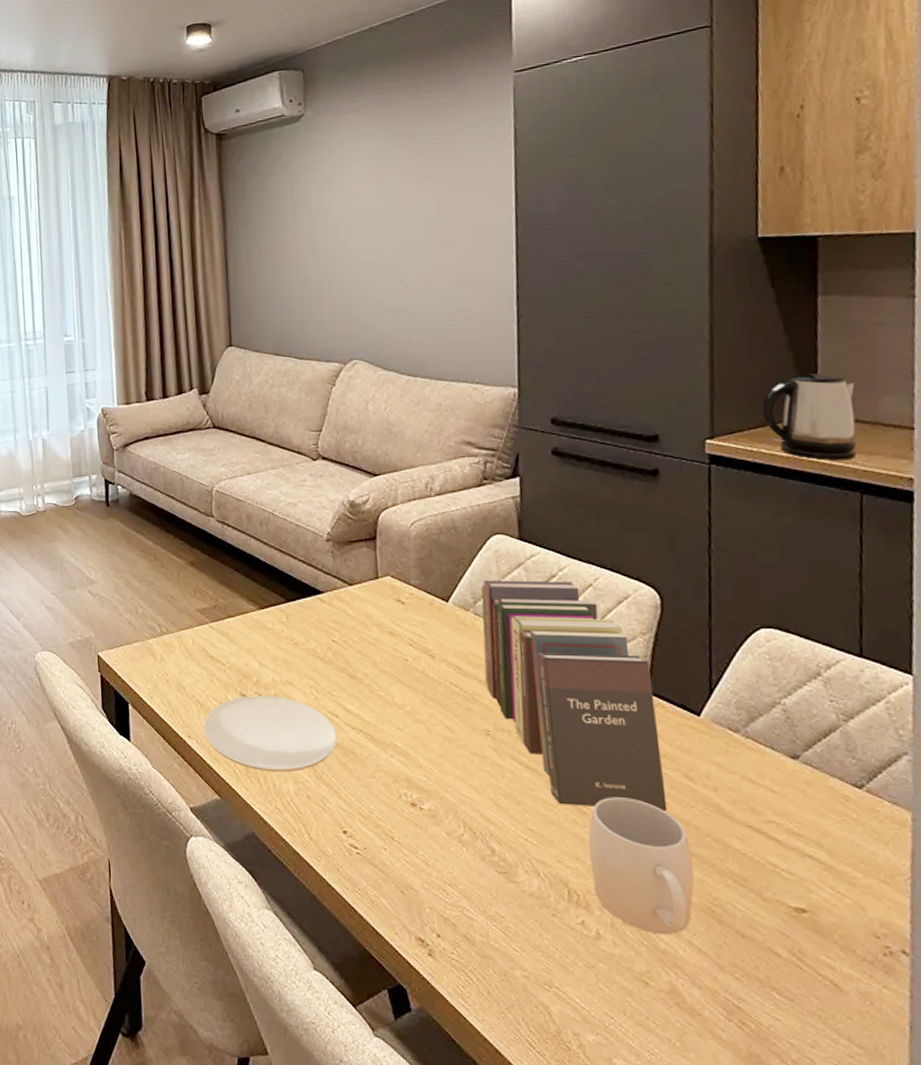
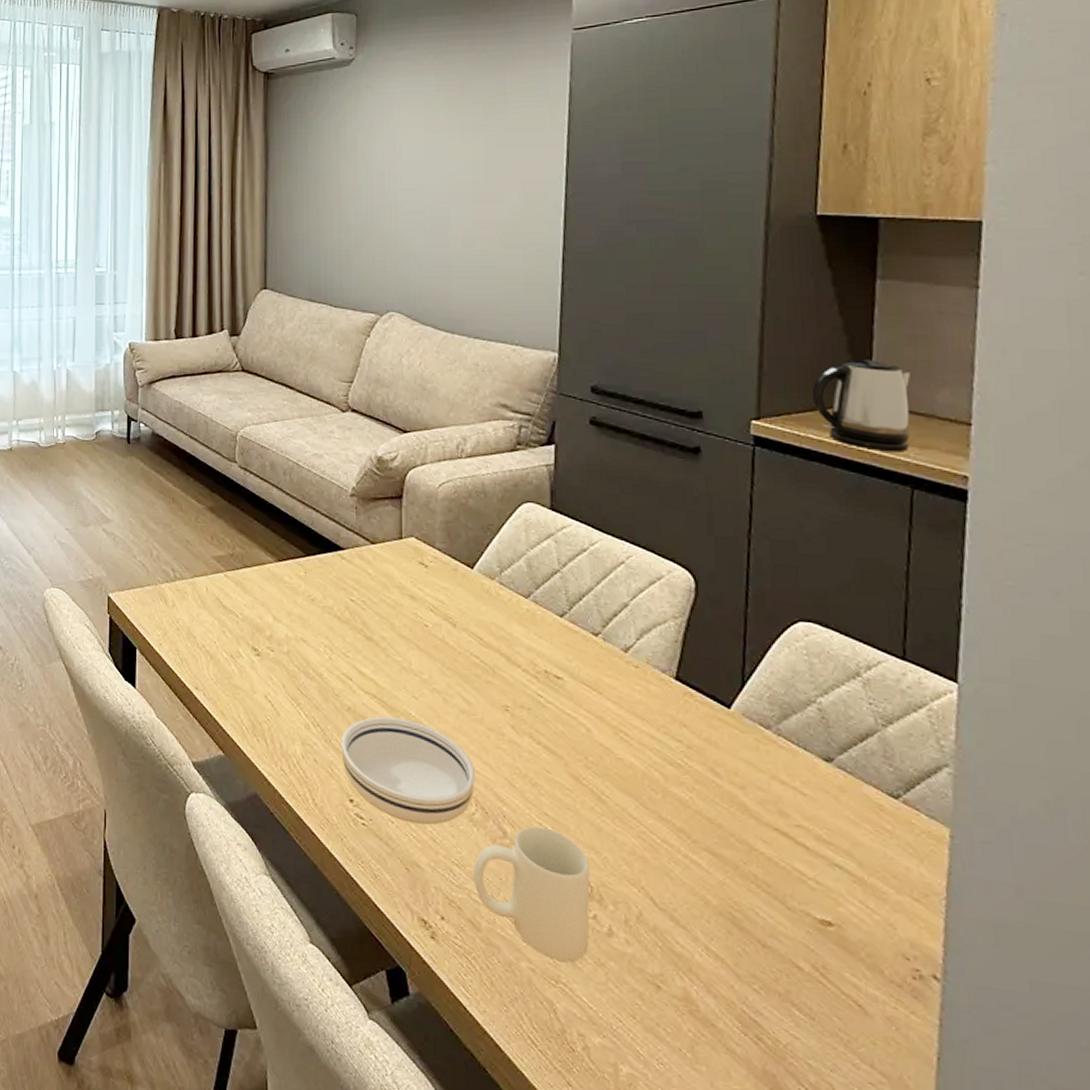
plate: present [203,696,337,773] -> none [211,650,349,733]
bowl: none [331,749,462,849] -> present [341,716,475,825]
mug: none [465,842,579,967] -> present [474,826,590,962]
books: present [481,579,668,812] -> none [506,548,691,807]
mug: present [588,797,695,935] -> none [605,786,716,938]

